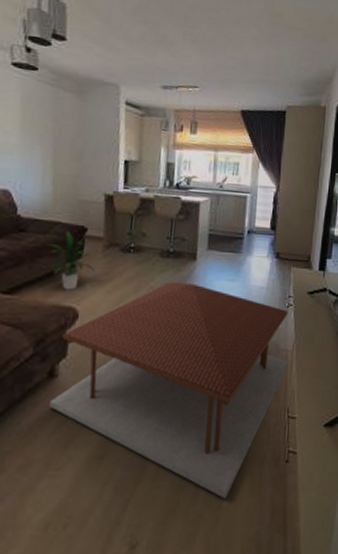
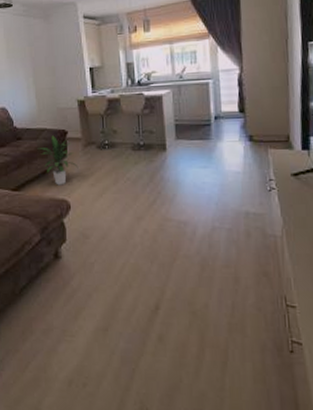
coffee table: present [49,282,289,499] -> none [59,172,280,381]

